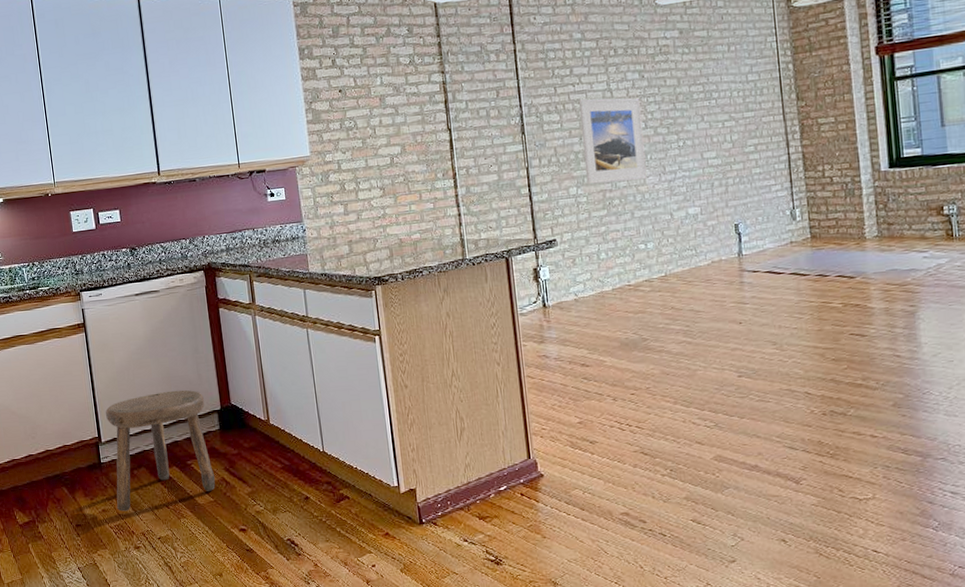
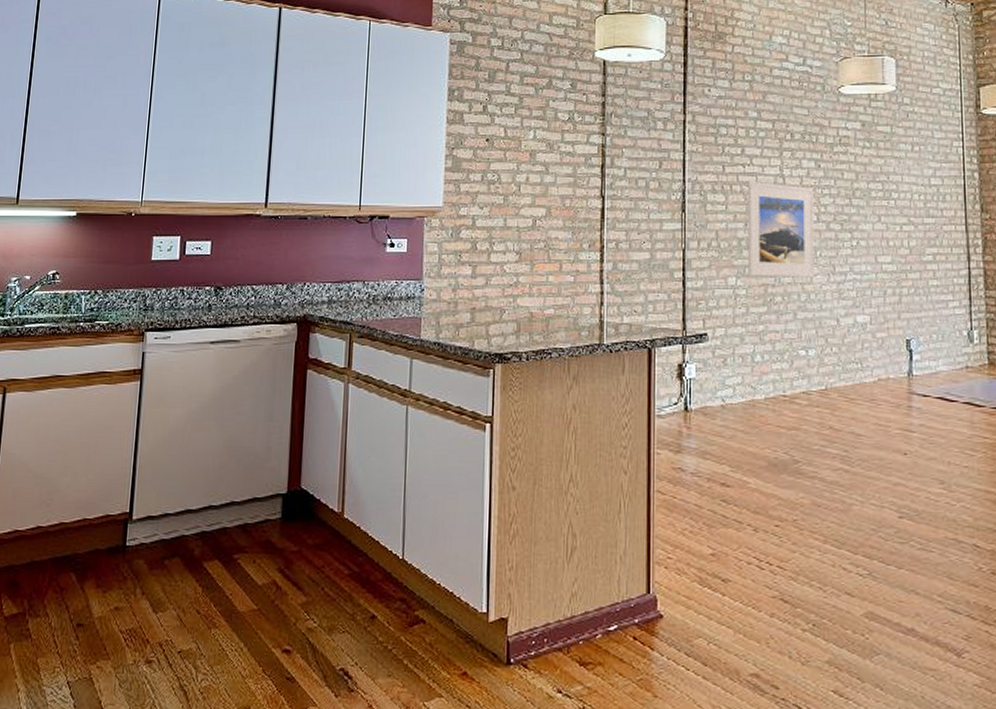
stool: present [105,389,216,512] -> none [133,463,269,612]

